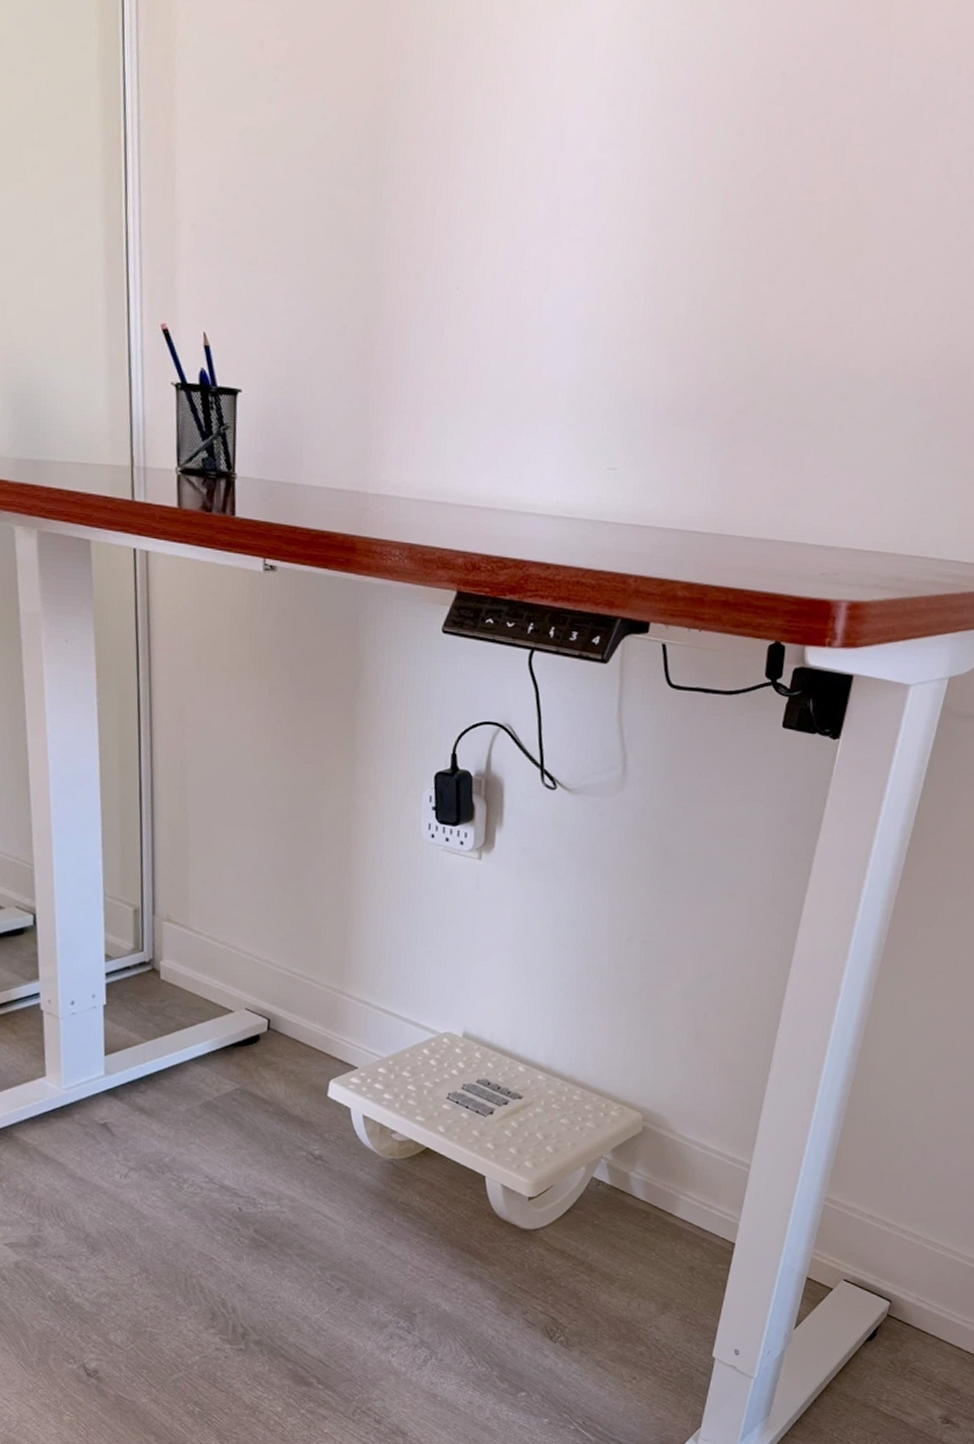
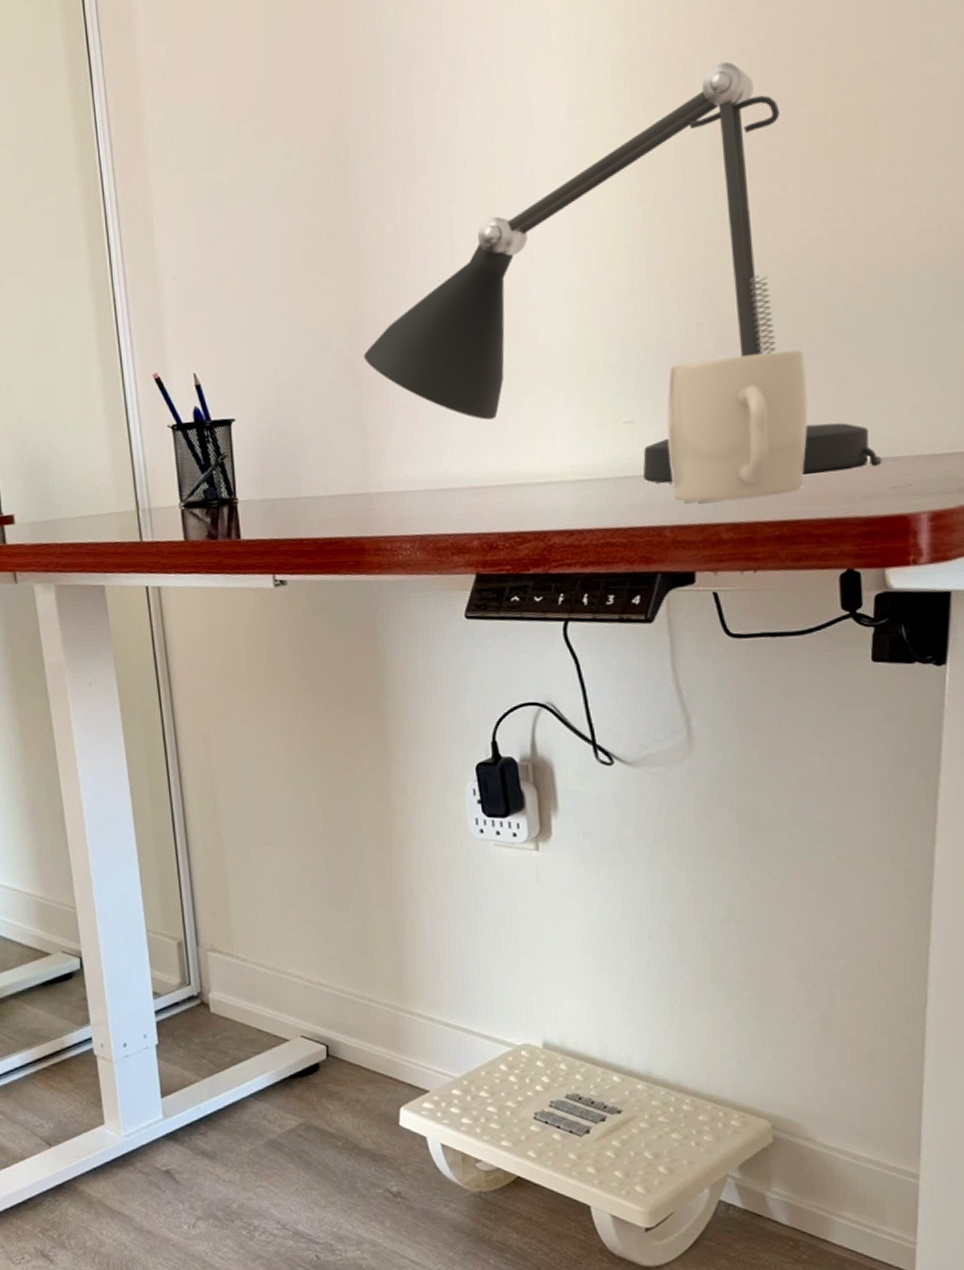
desk lamp: none [376,130,819,553] -> present [364,61,882,484]
mug: none [641,421,771,563] -> present [666,350,808,503]

